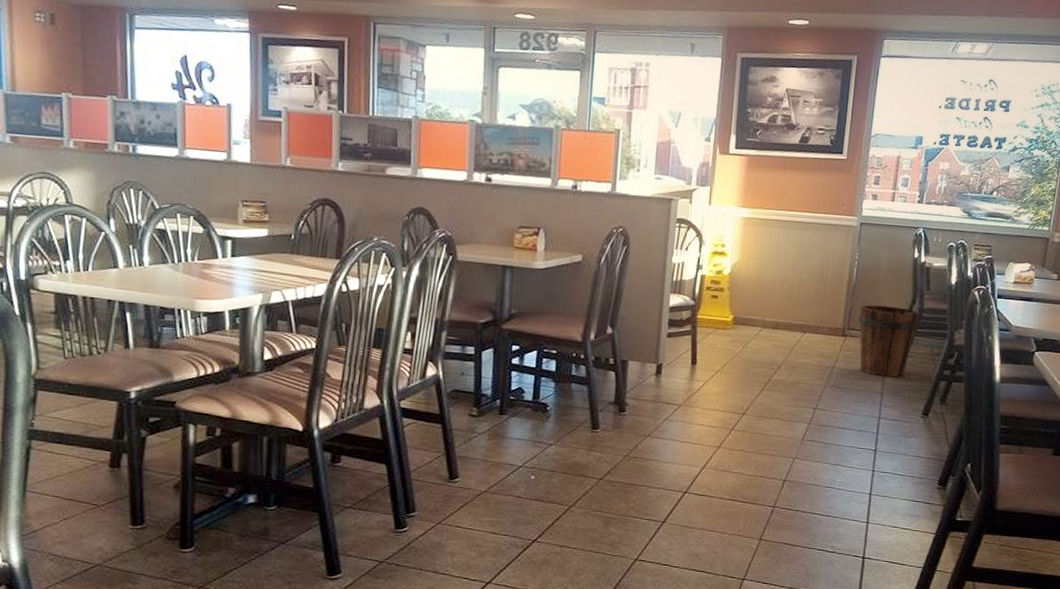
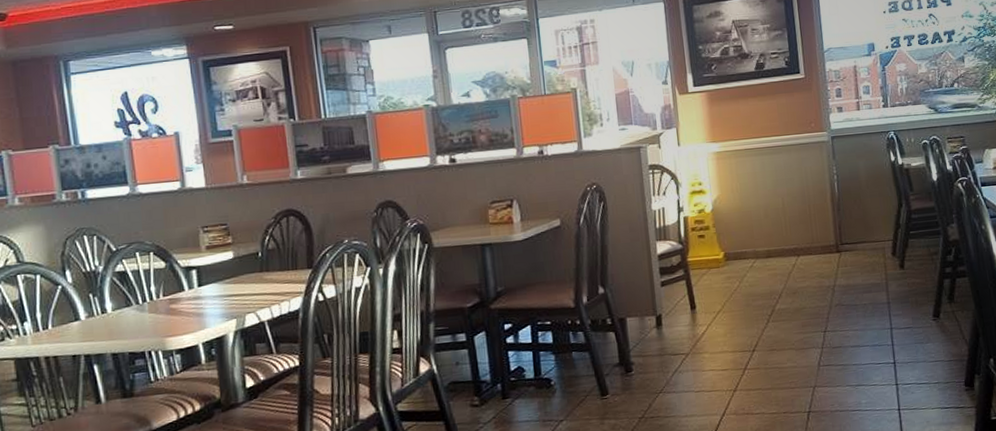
bucket: present [859,305,919,377] -> none [849,213,910,286]

